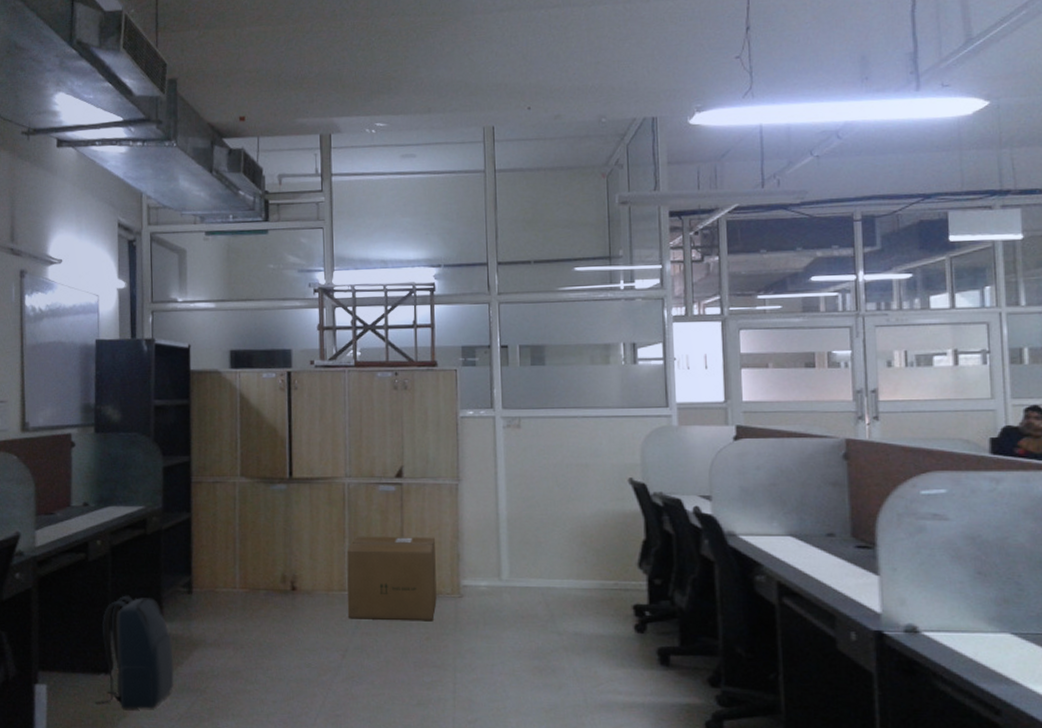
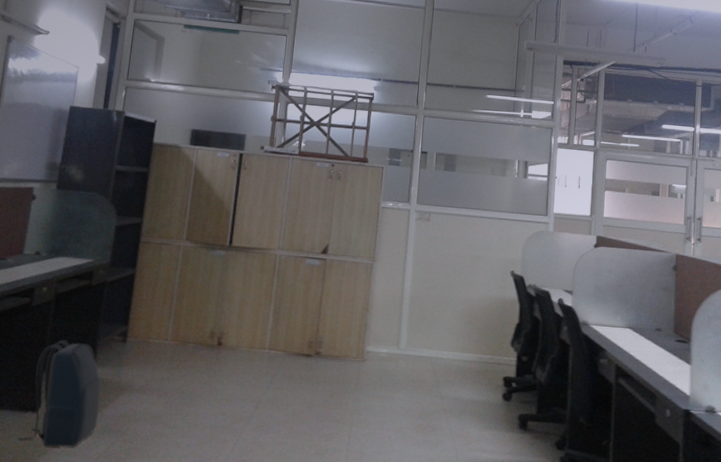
box: present [346,536,437,622] -> none [264,301,349,381]

